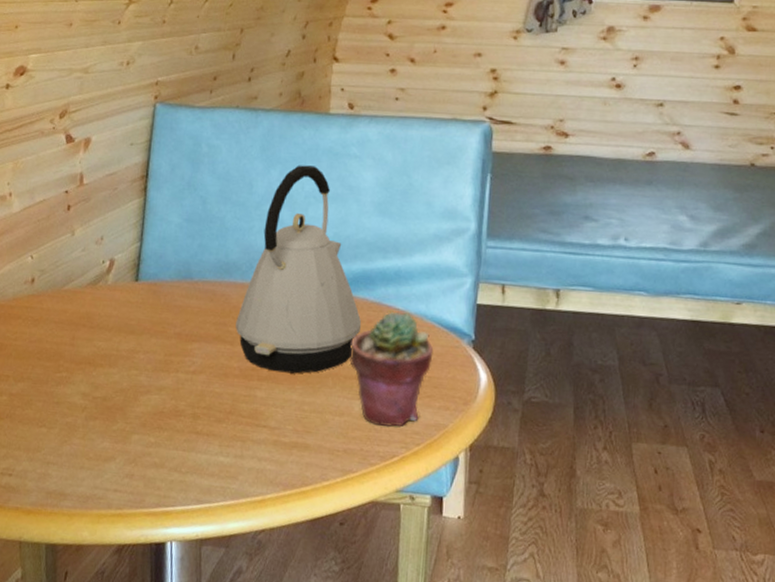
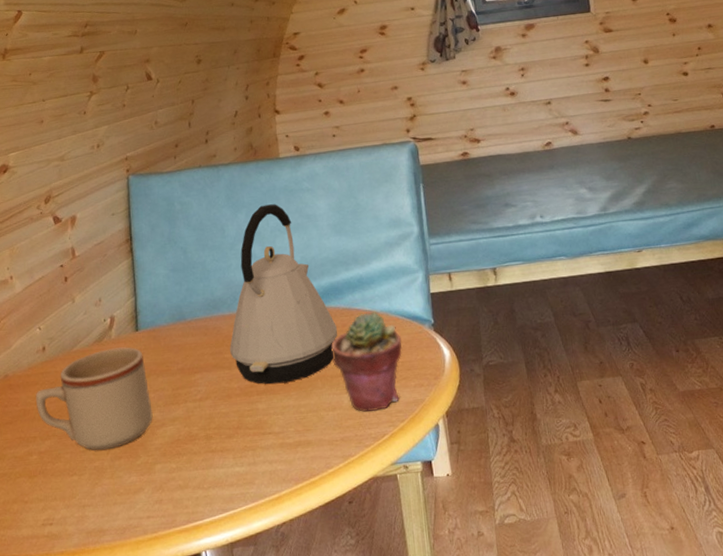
mug: none [15,295,139,407] -> present [35,347,153,450]

